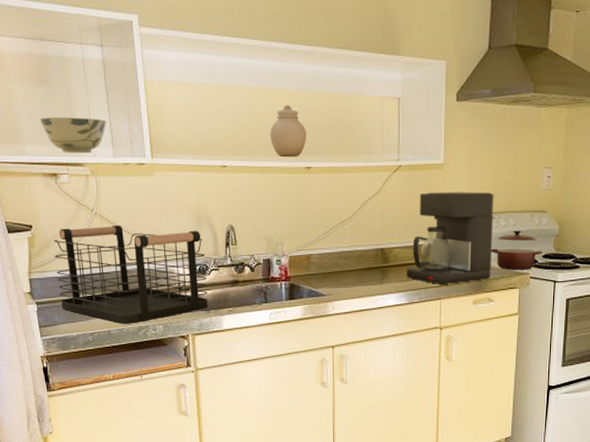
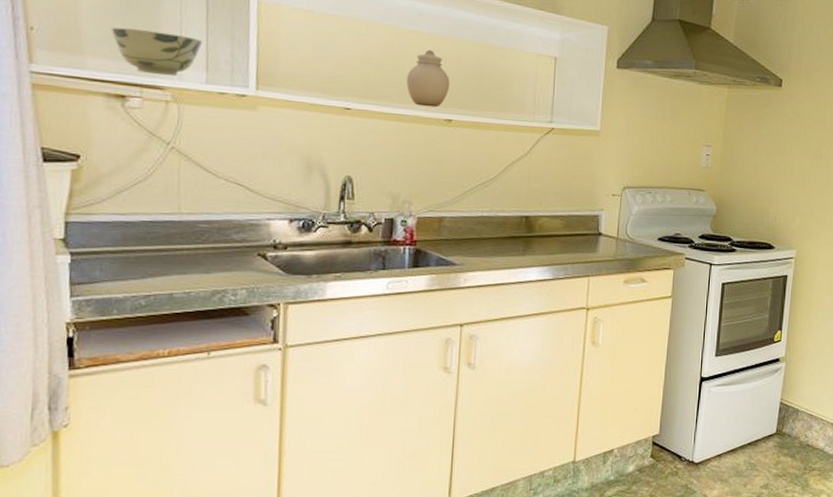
dish rack: present [53,225,209,324] -> none [106,162,312,286]
coffee maker: present [407,192,494,284] -> none [553,159,652,260]
saucepan: present [491,230,543,270] -> none [646,207,699,250]

